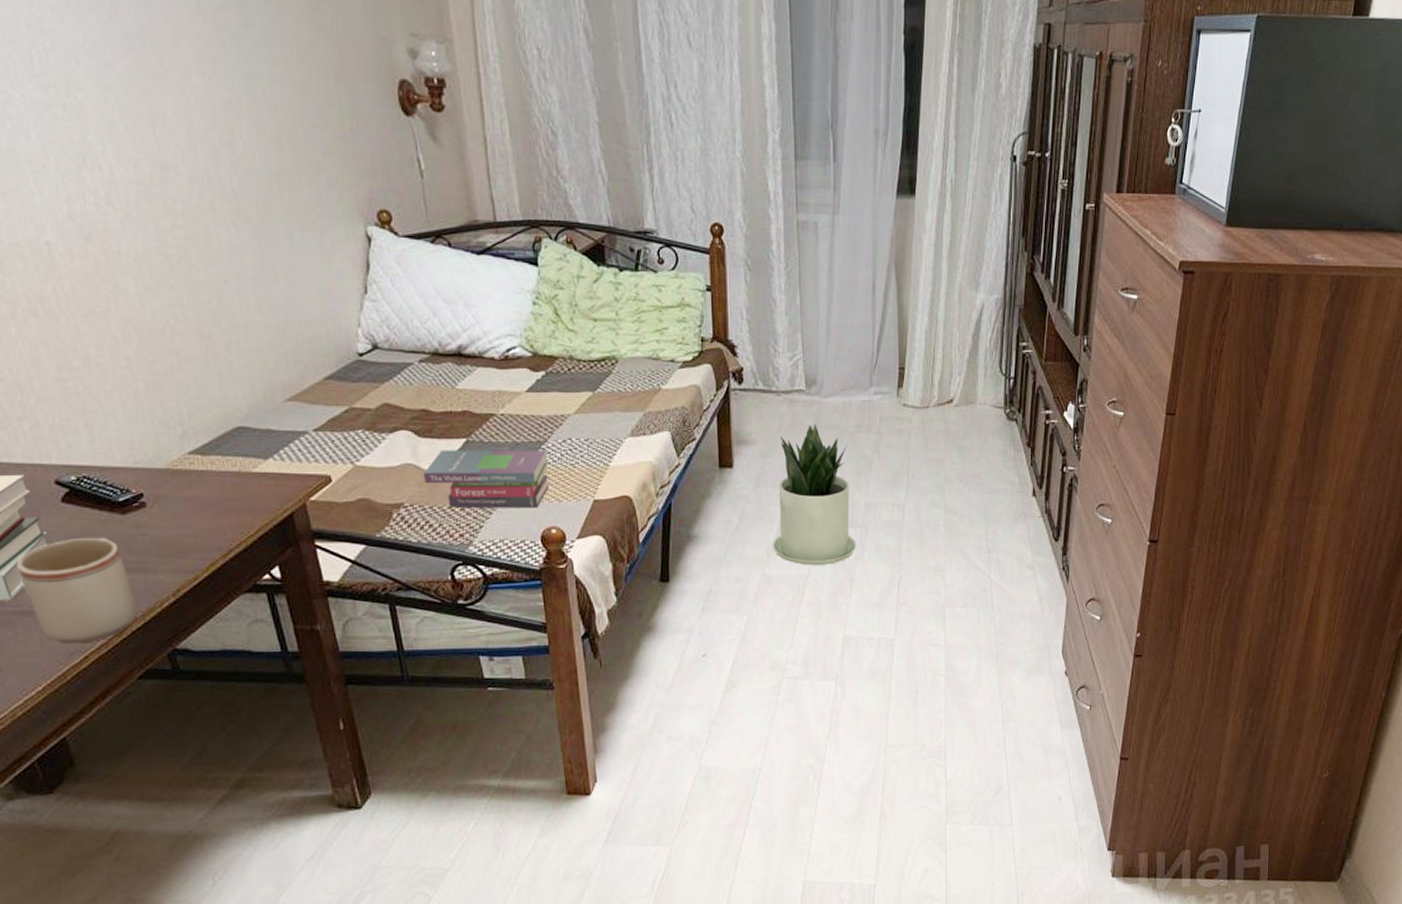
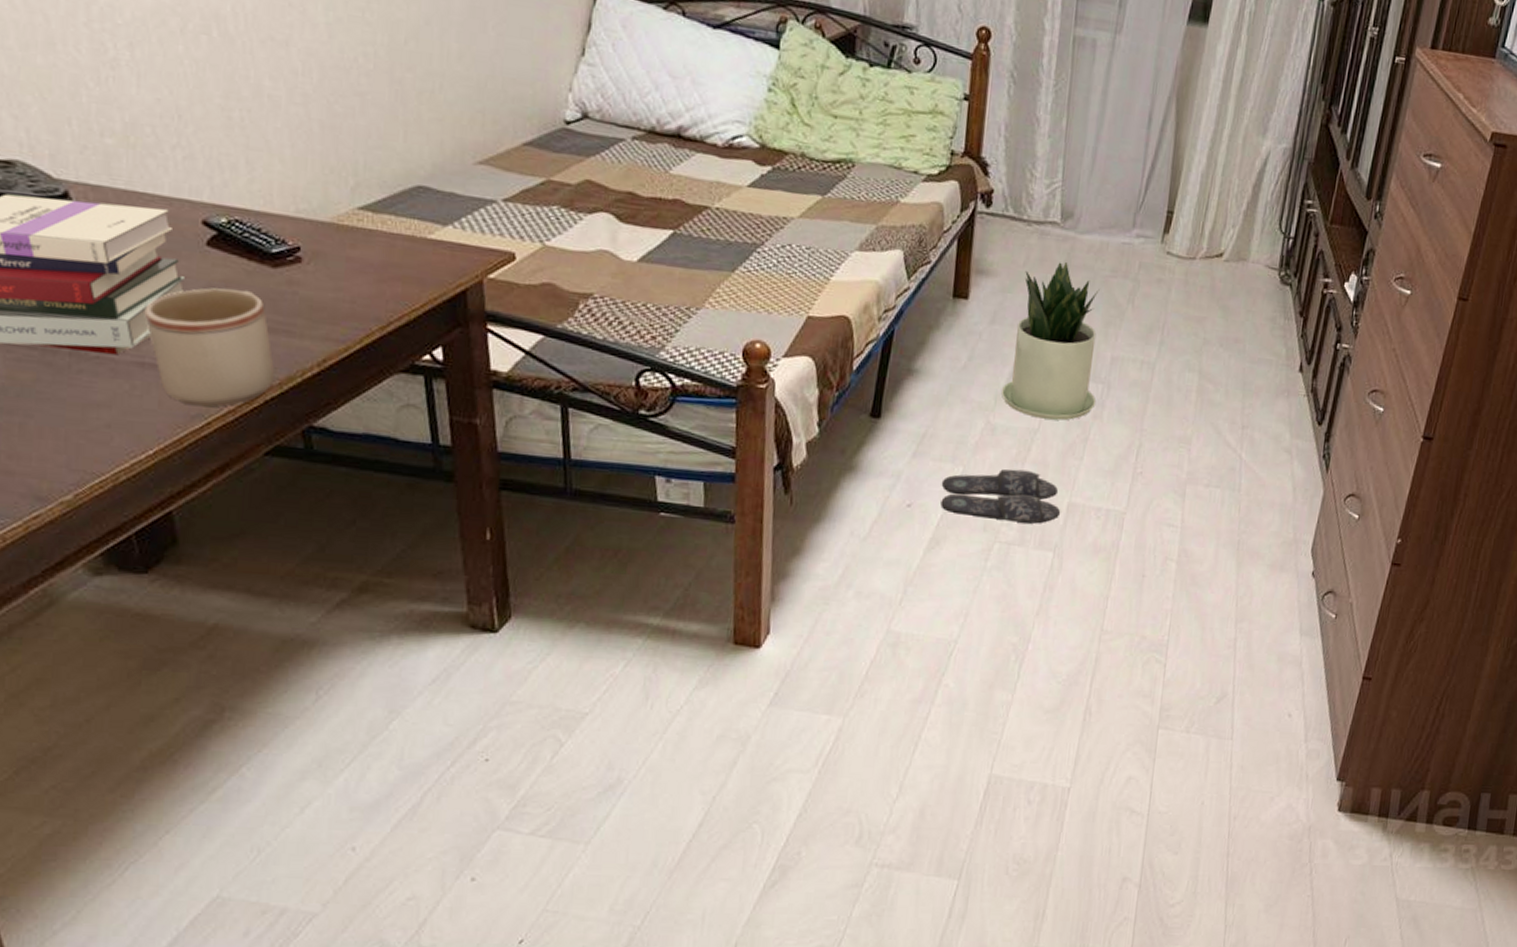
books: present [424,450,549,508] -> none [620,240,762,317]
slippers: none [731,612,837,659] -> present [941,469,1060,524]

